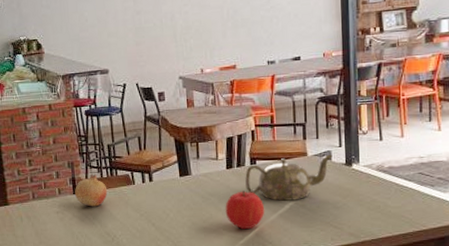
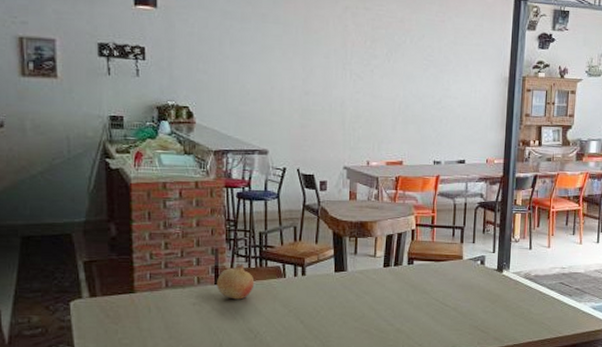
fruit: present [225,191,265,230] -> none [378,291,418,331]
teapot: present [245,155,333,201] -> none [401,260,486,303]

